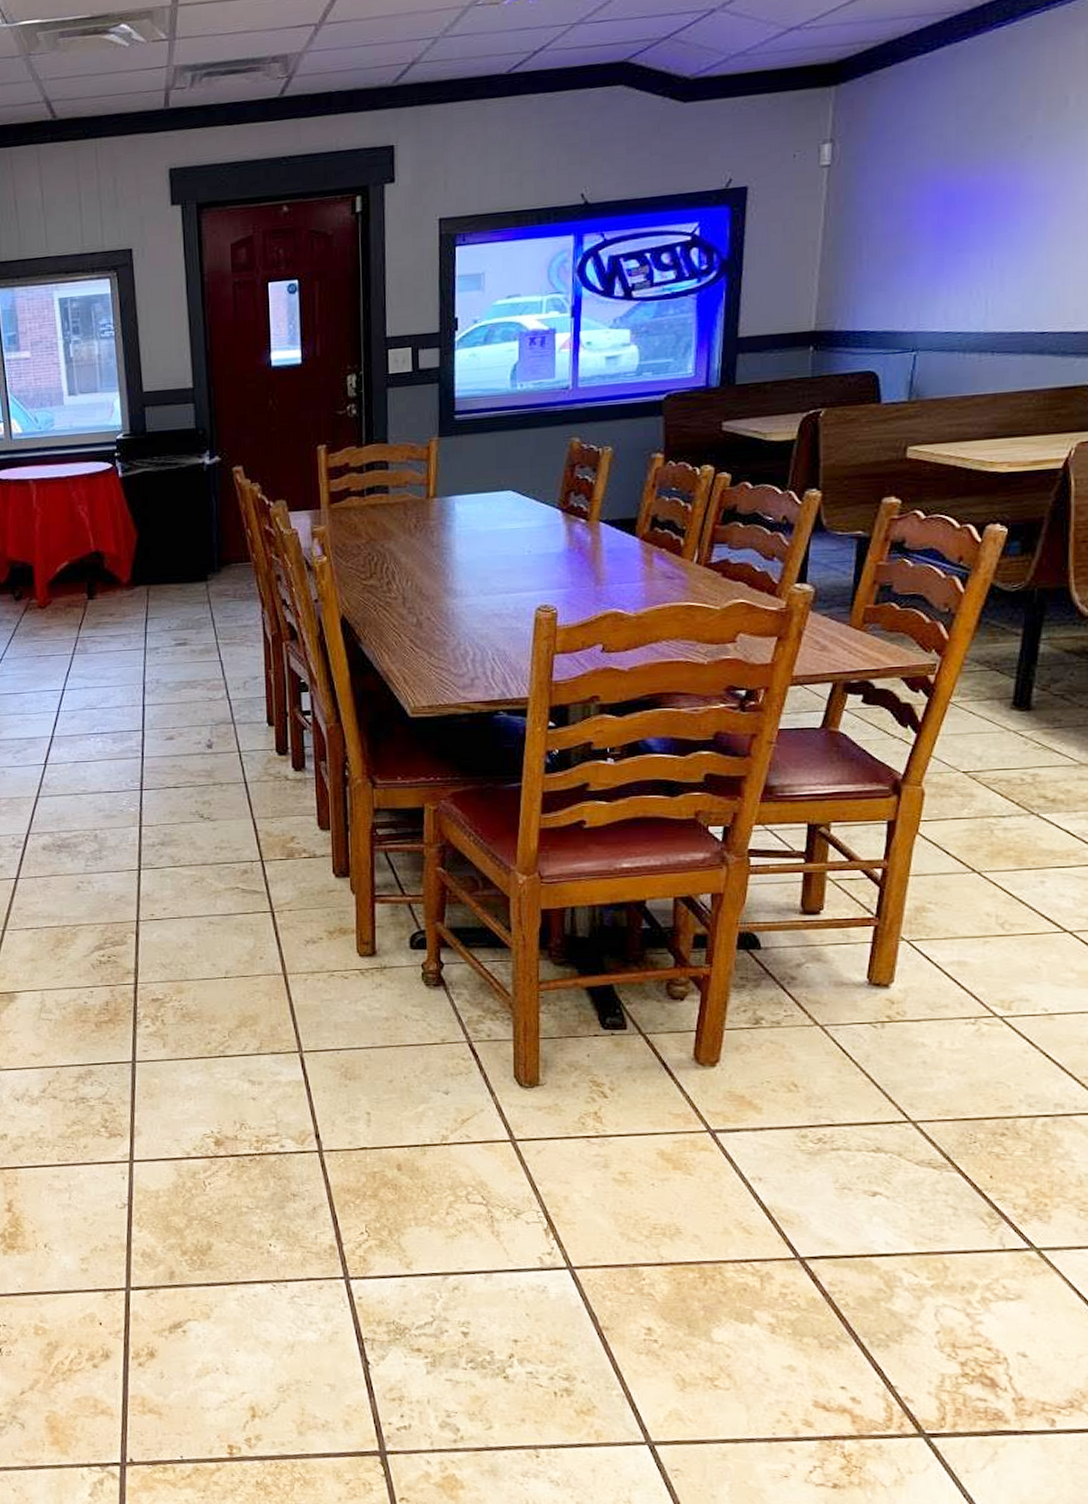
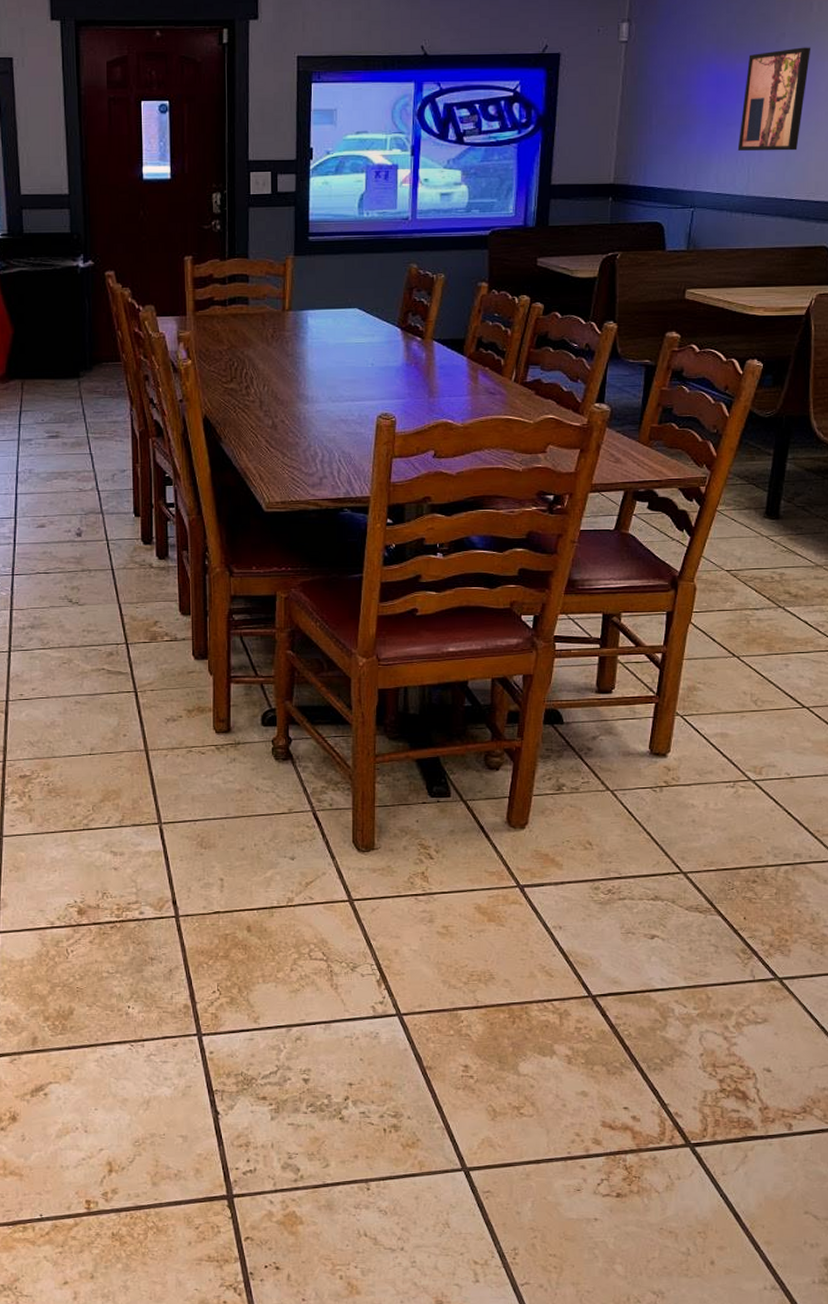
wall art: none [971,149,1067,280] -> present [737,47,811,152]

